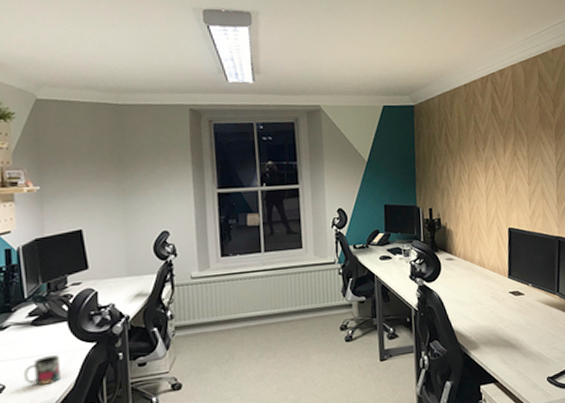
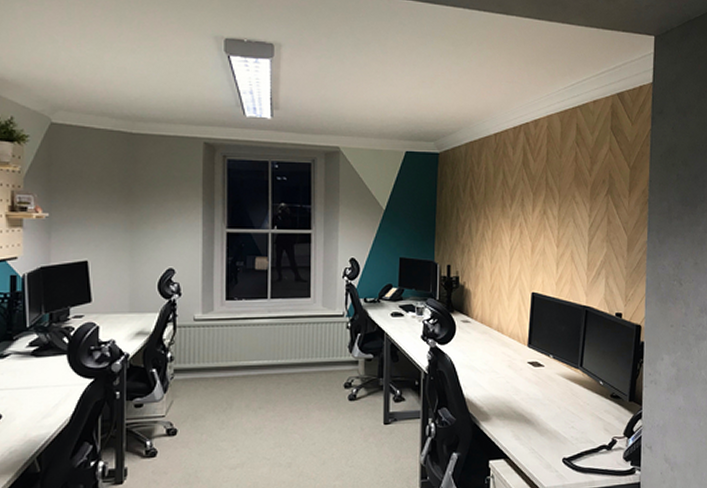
mug: present [23,355,61,386] -> none [20,388,56,418]

